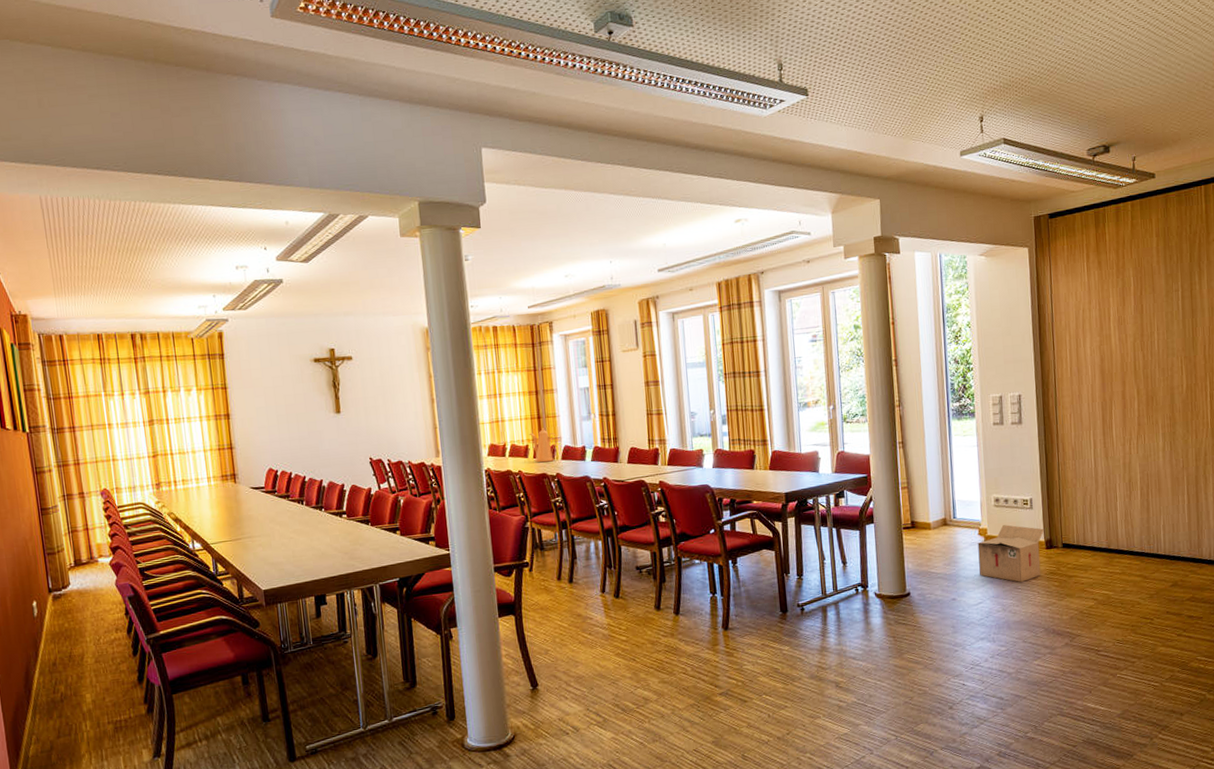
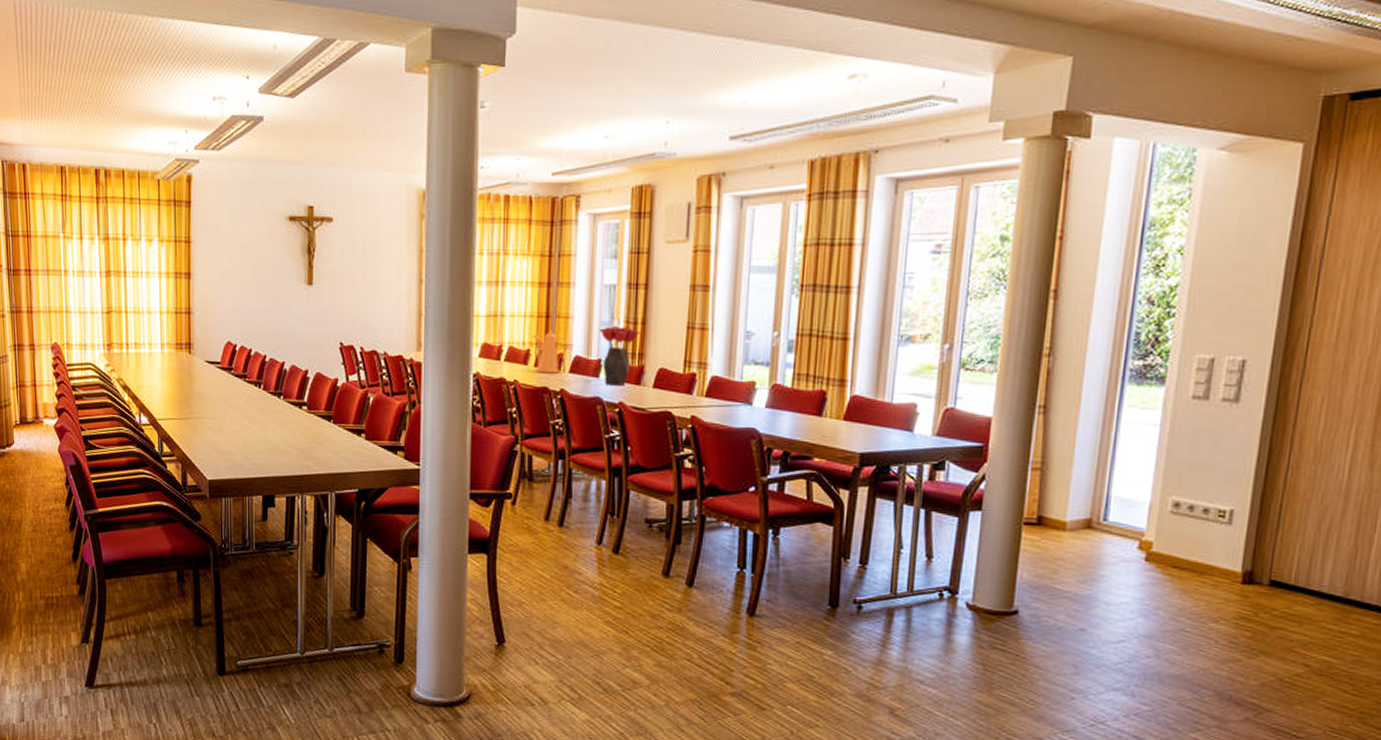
bouquet: none [580,419,612,467] -> present [599,326,641,387]
cardboard box: present [972,525,1045,583] -> none [1125,541,1245,625]

